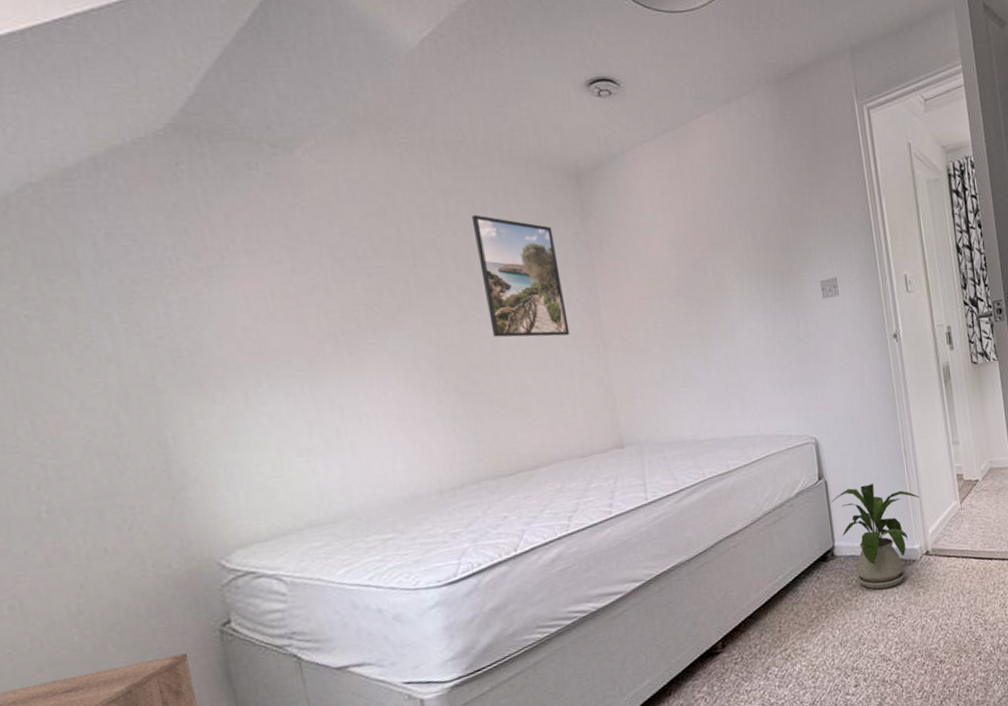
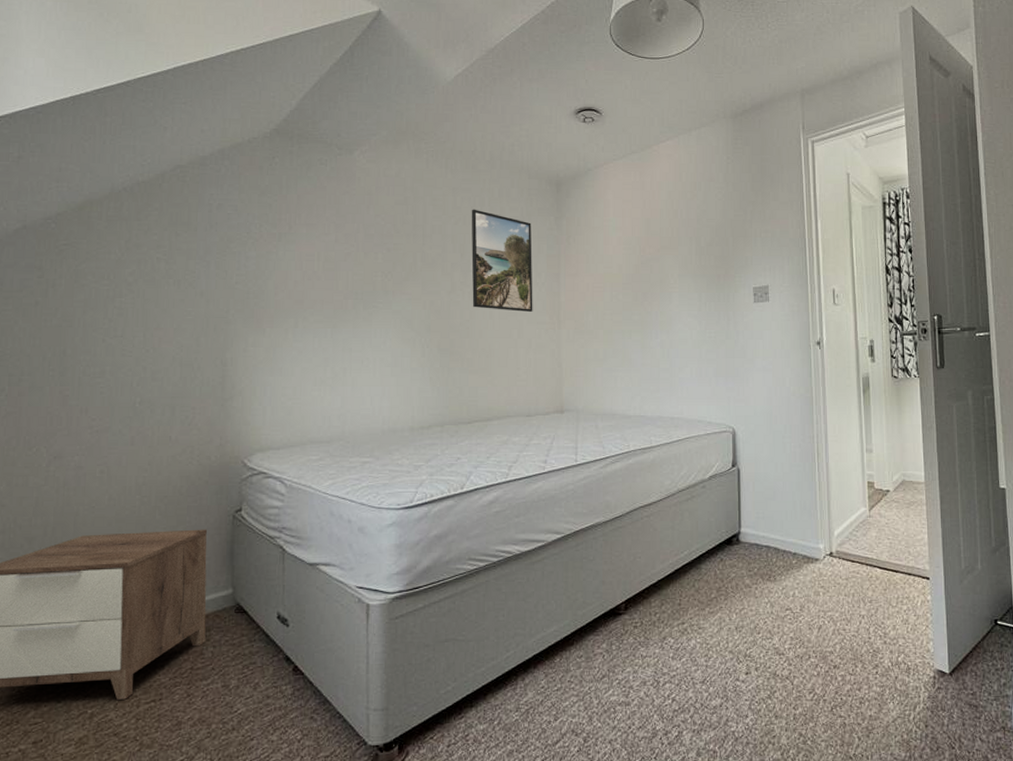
house plant: present [831,484,920,589] -> none [742,478,828,582]

